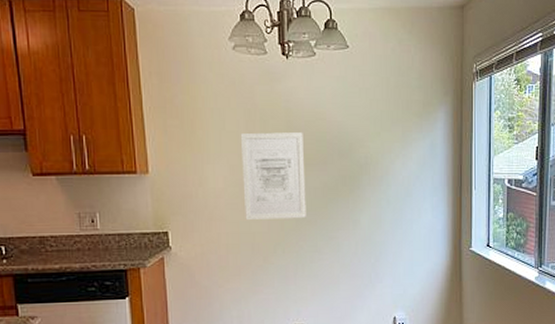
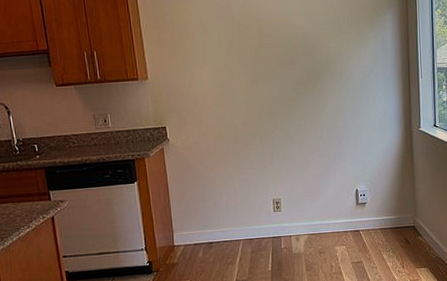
wall art: present [240,131,306,221] -> none [221,37,279,114]

